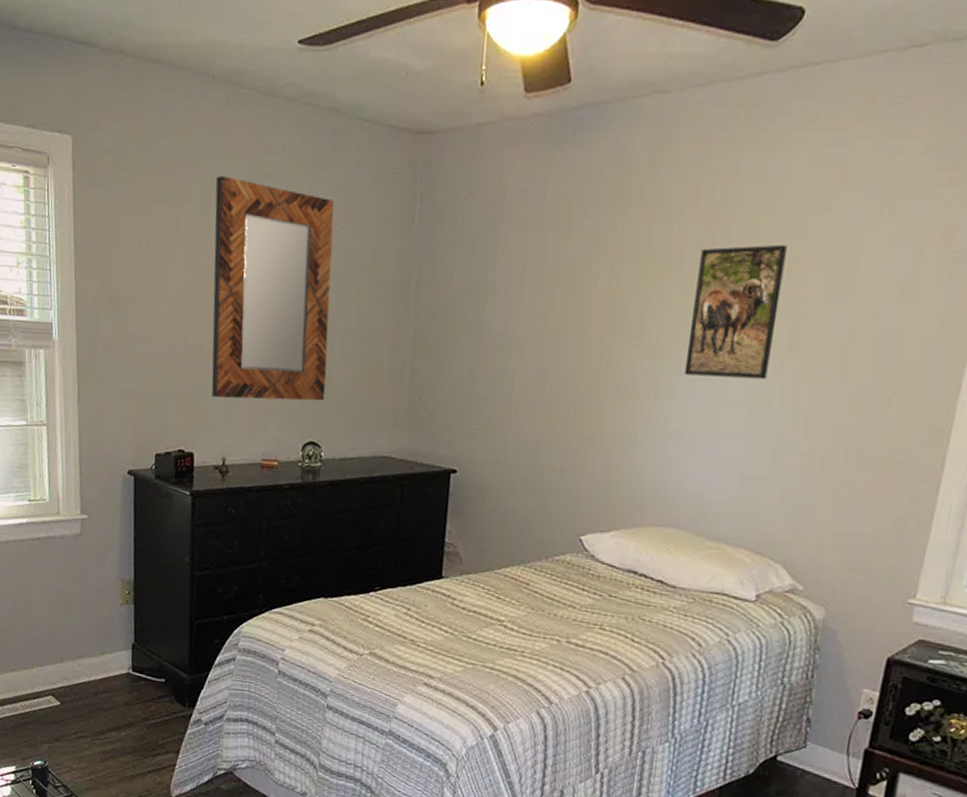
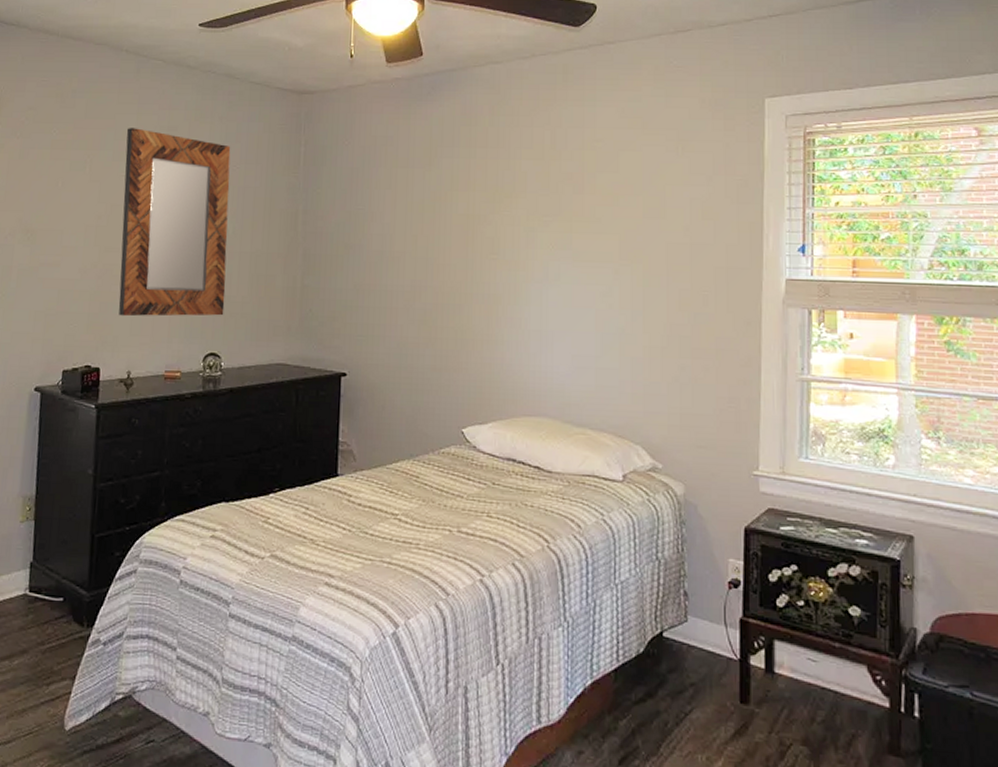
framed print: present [684,244,787,380] -> none [537,176,607,284]

